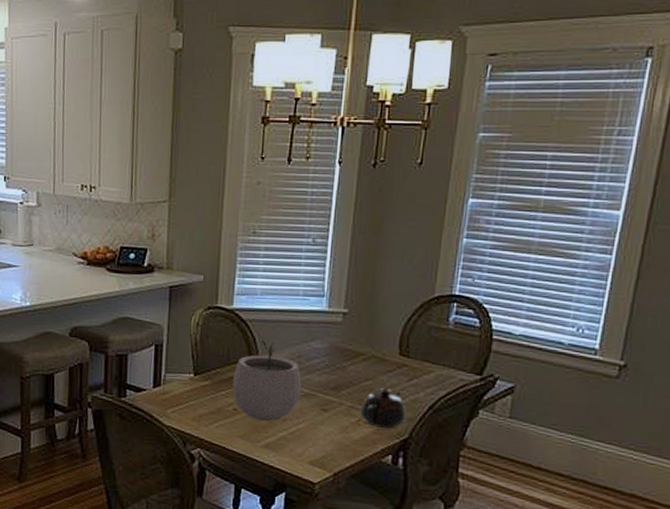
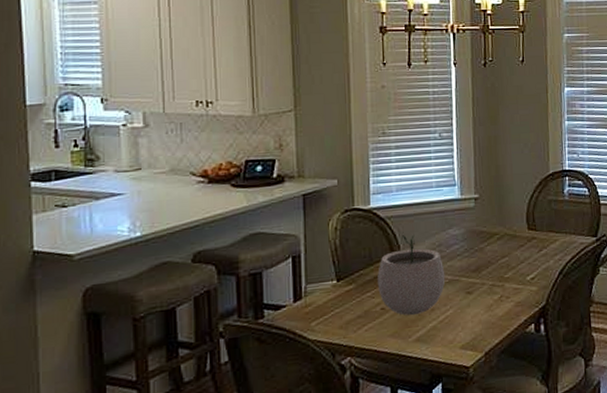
teapot: present [360,388,407,428] -> none [501,261,542,300]

